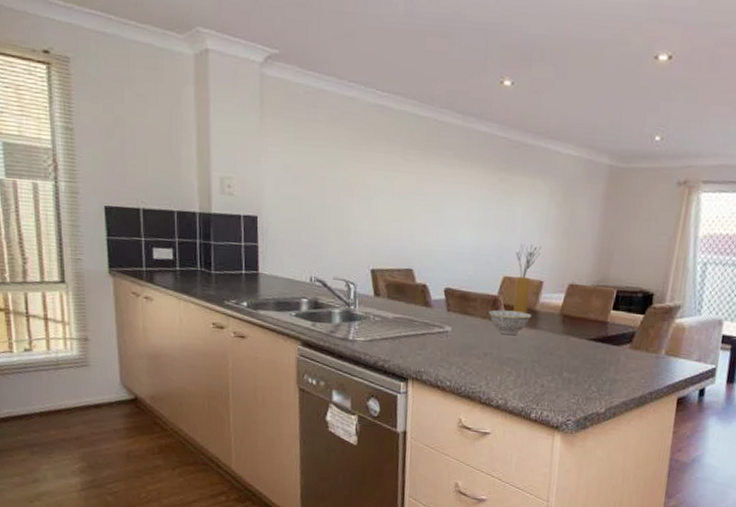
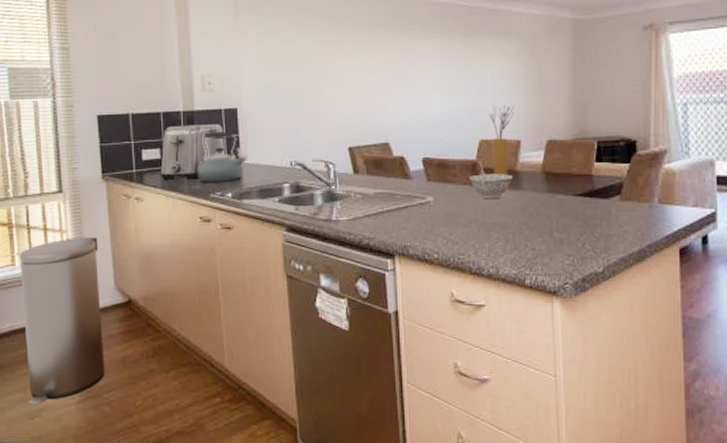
pedal bin: none [17,330,109,489] -> present [19,237,105,405]
toaster: none [172,227,243,285] -> present [160,124,226,180]
kettle: none [211,237,267,292] -> present [197,132,249,183]

